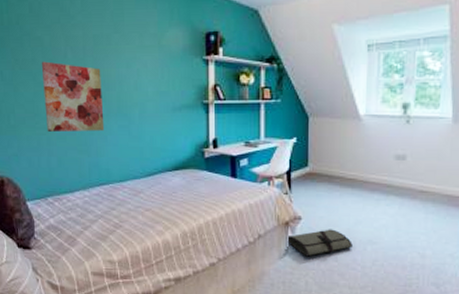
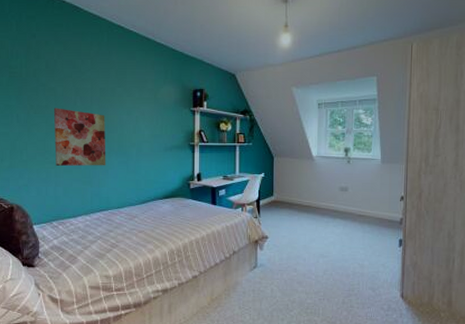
tool roll: present [286,229,353,257] -> none [255,246,308,269]

